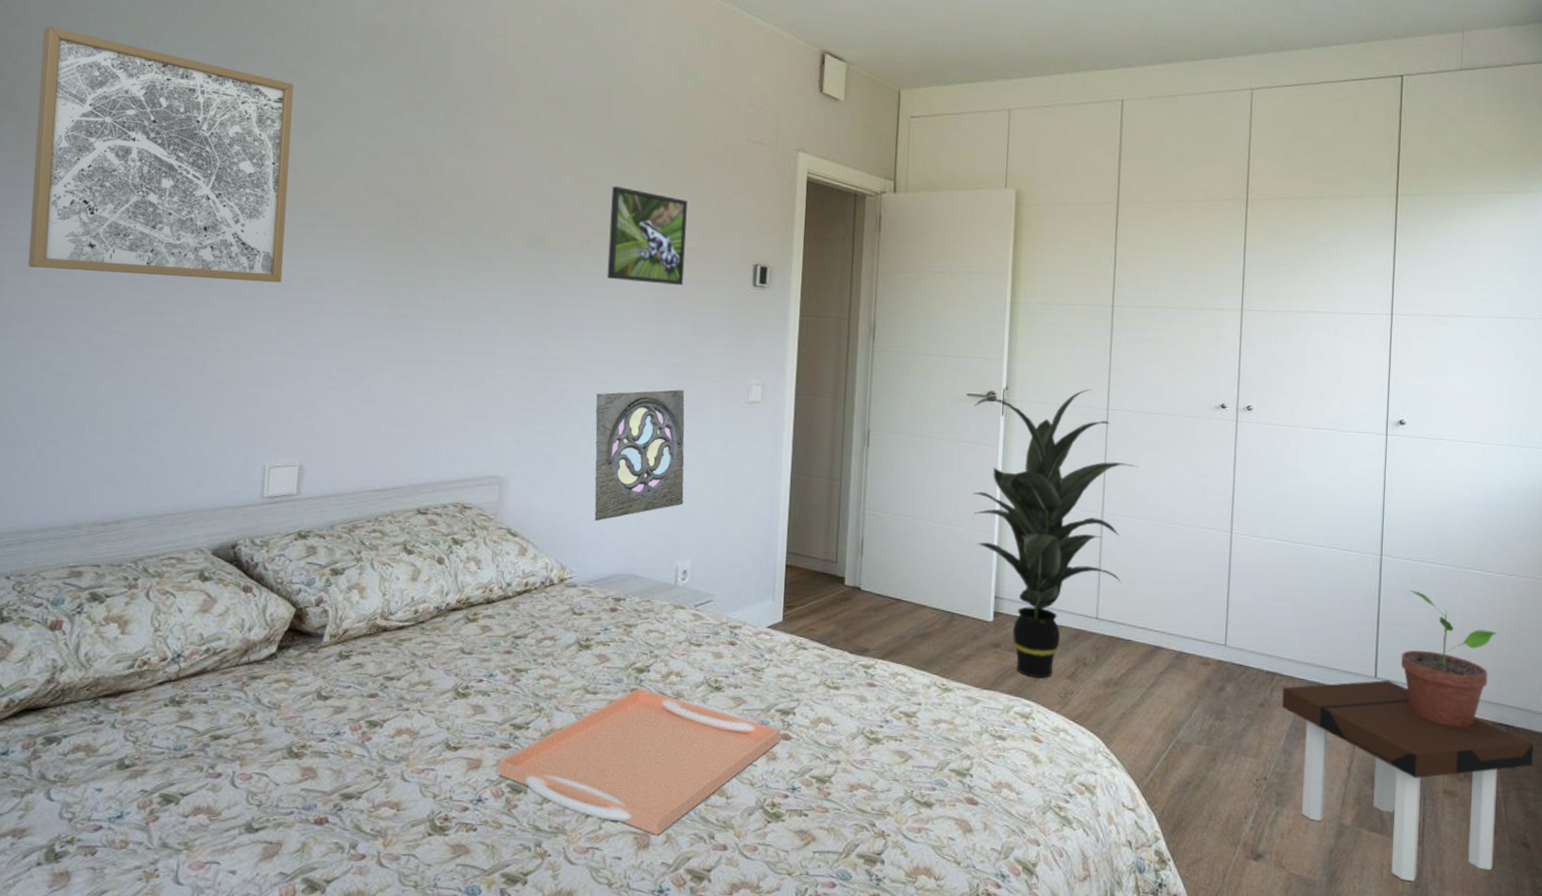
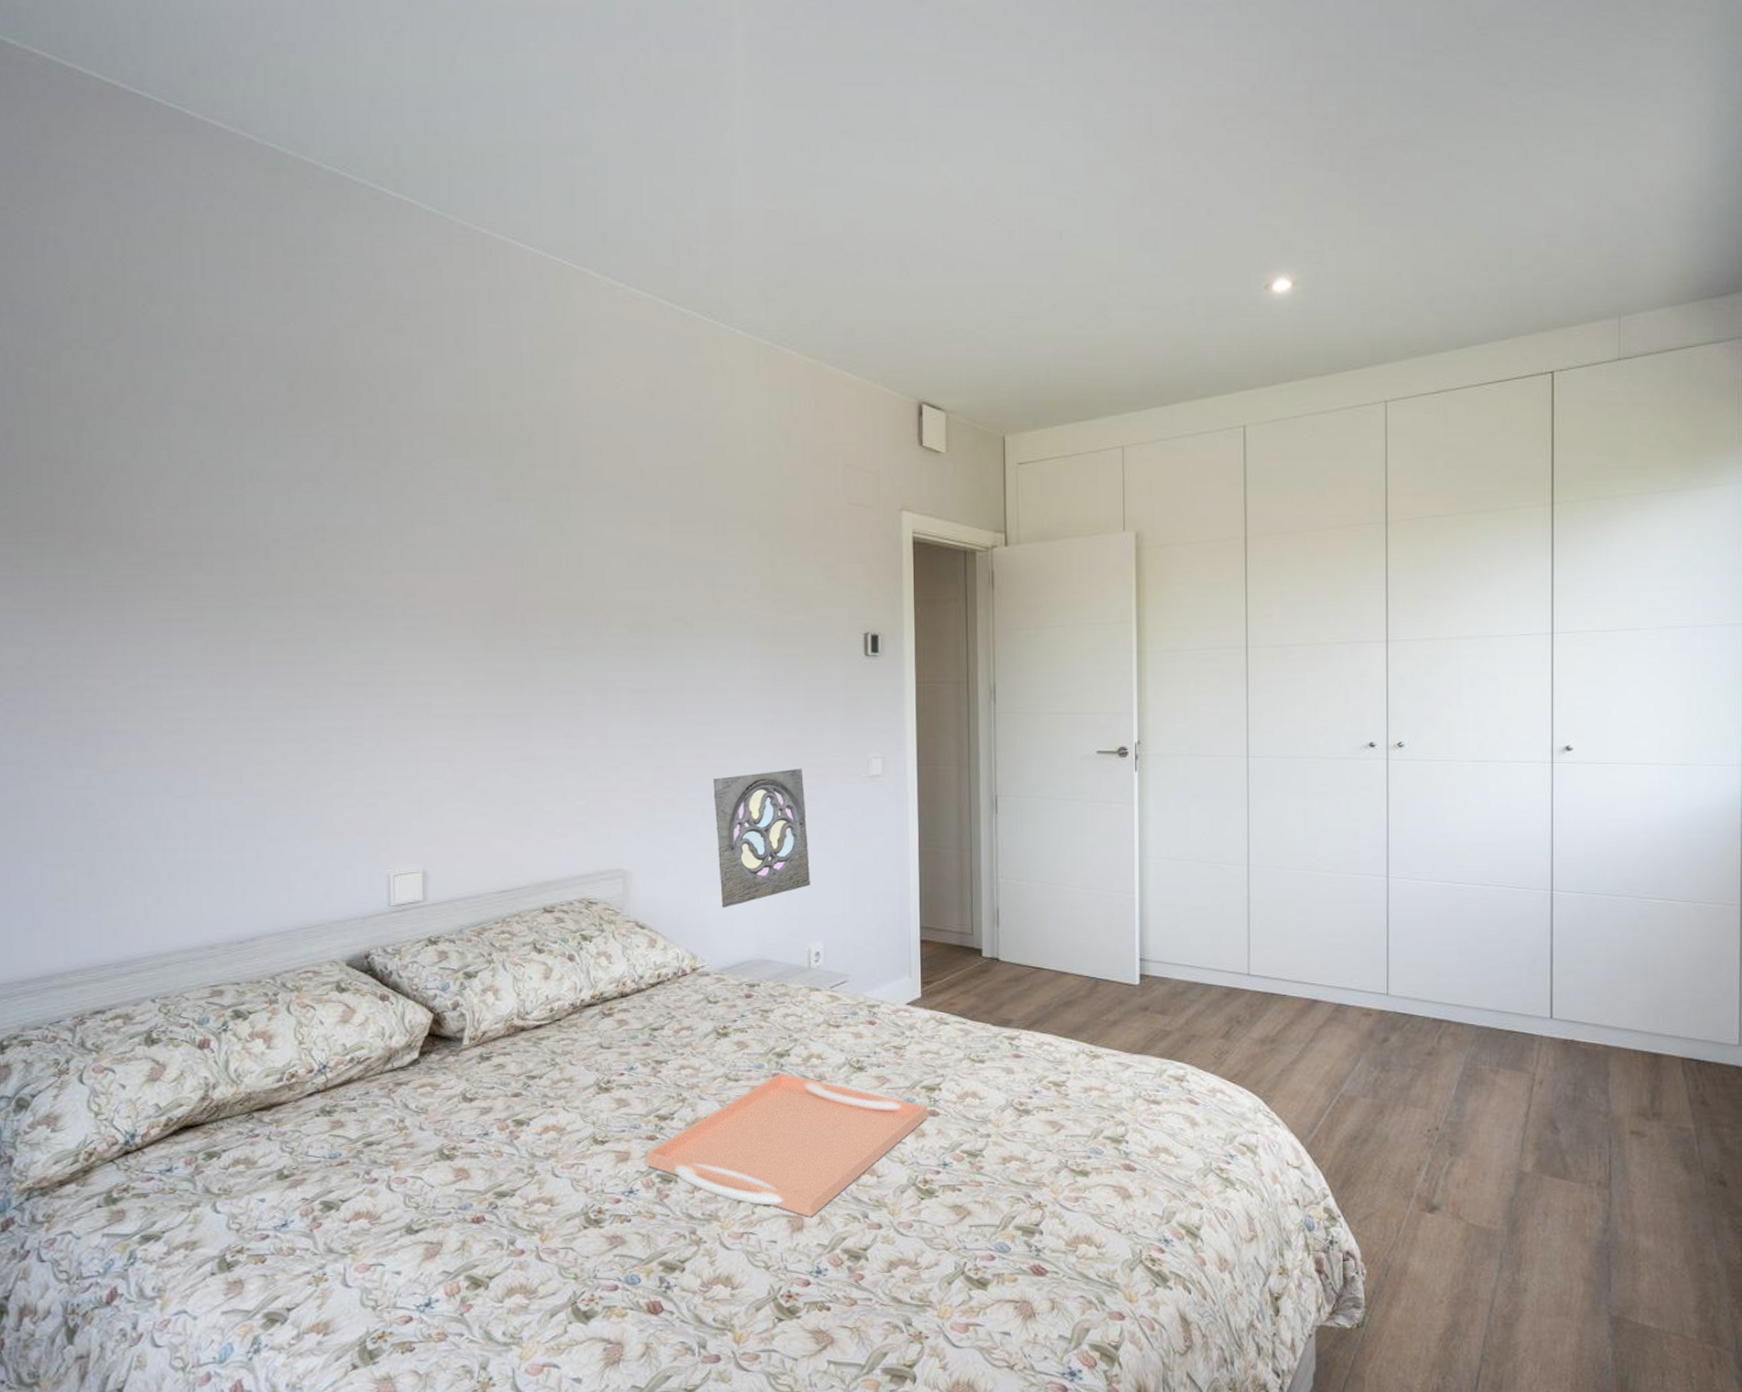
wall art: present [28,26,294,283] -> none [127,447,388,692]
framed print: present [607,185,688,285] -> none [712,562,793,661]
indoor plant: present [973,389,1138,678] -> none [1105,738,1283,1040]
side table: present [1282,680,1533,882] -> none [1452,1021,1727,1226]
potted plant: present [1401,590,1497,728] -> none [1578,925,1683,1065]

